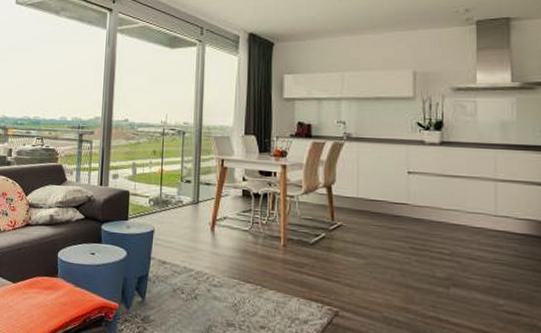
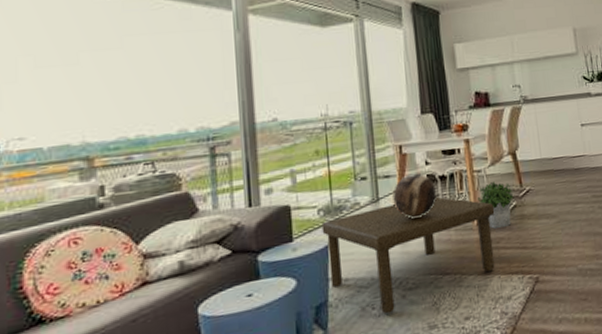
coffee table: none [150,209,303,301] -> present [321,196,495,314]
decorative bowl: none [210,186,250,226] -> present [392,173,437,219]
potted plant: none [287,210,324,255] -> present [478,182,514,229]

